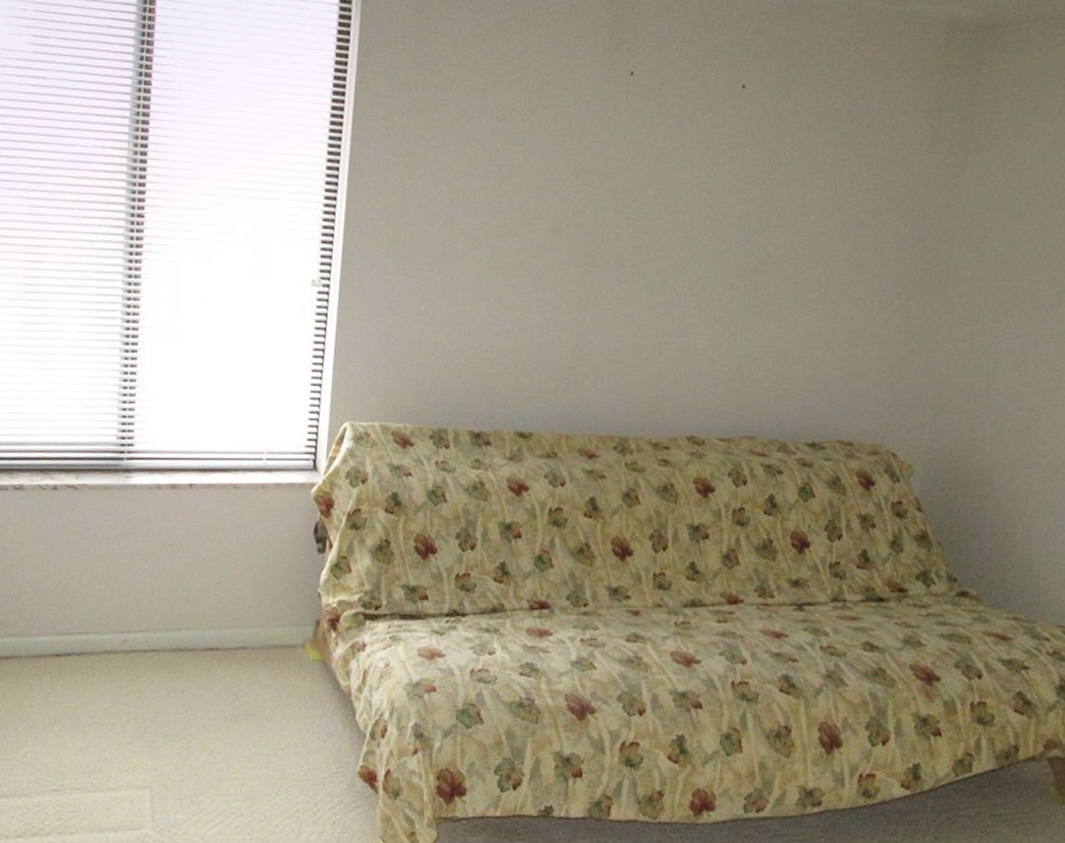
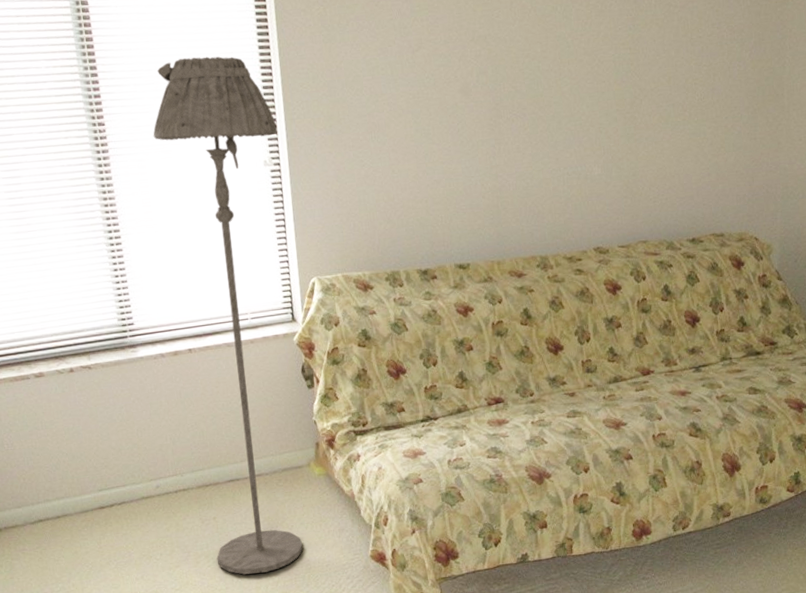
floor lamp: none [176,155,334,770] -> present [153,56,303,575]

